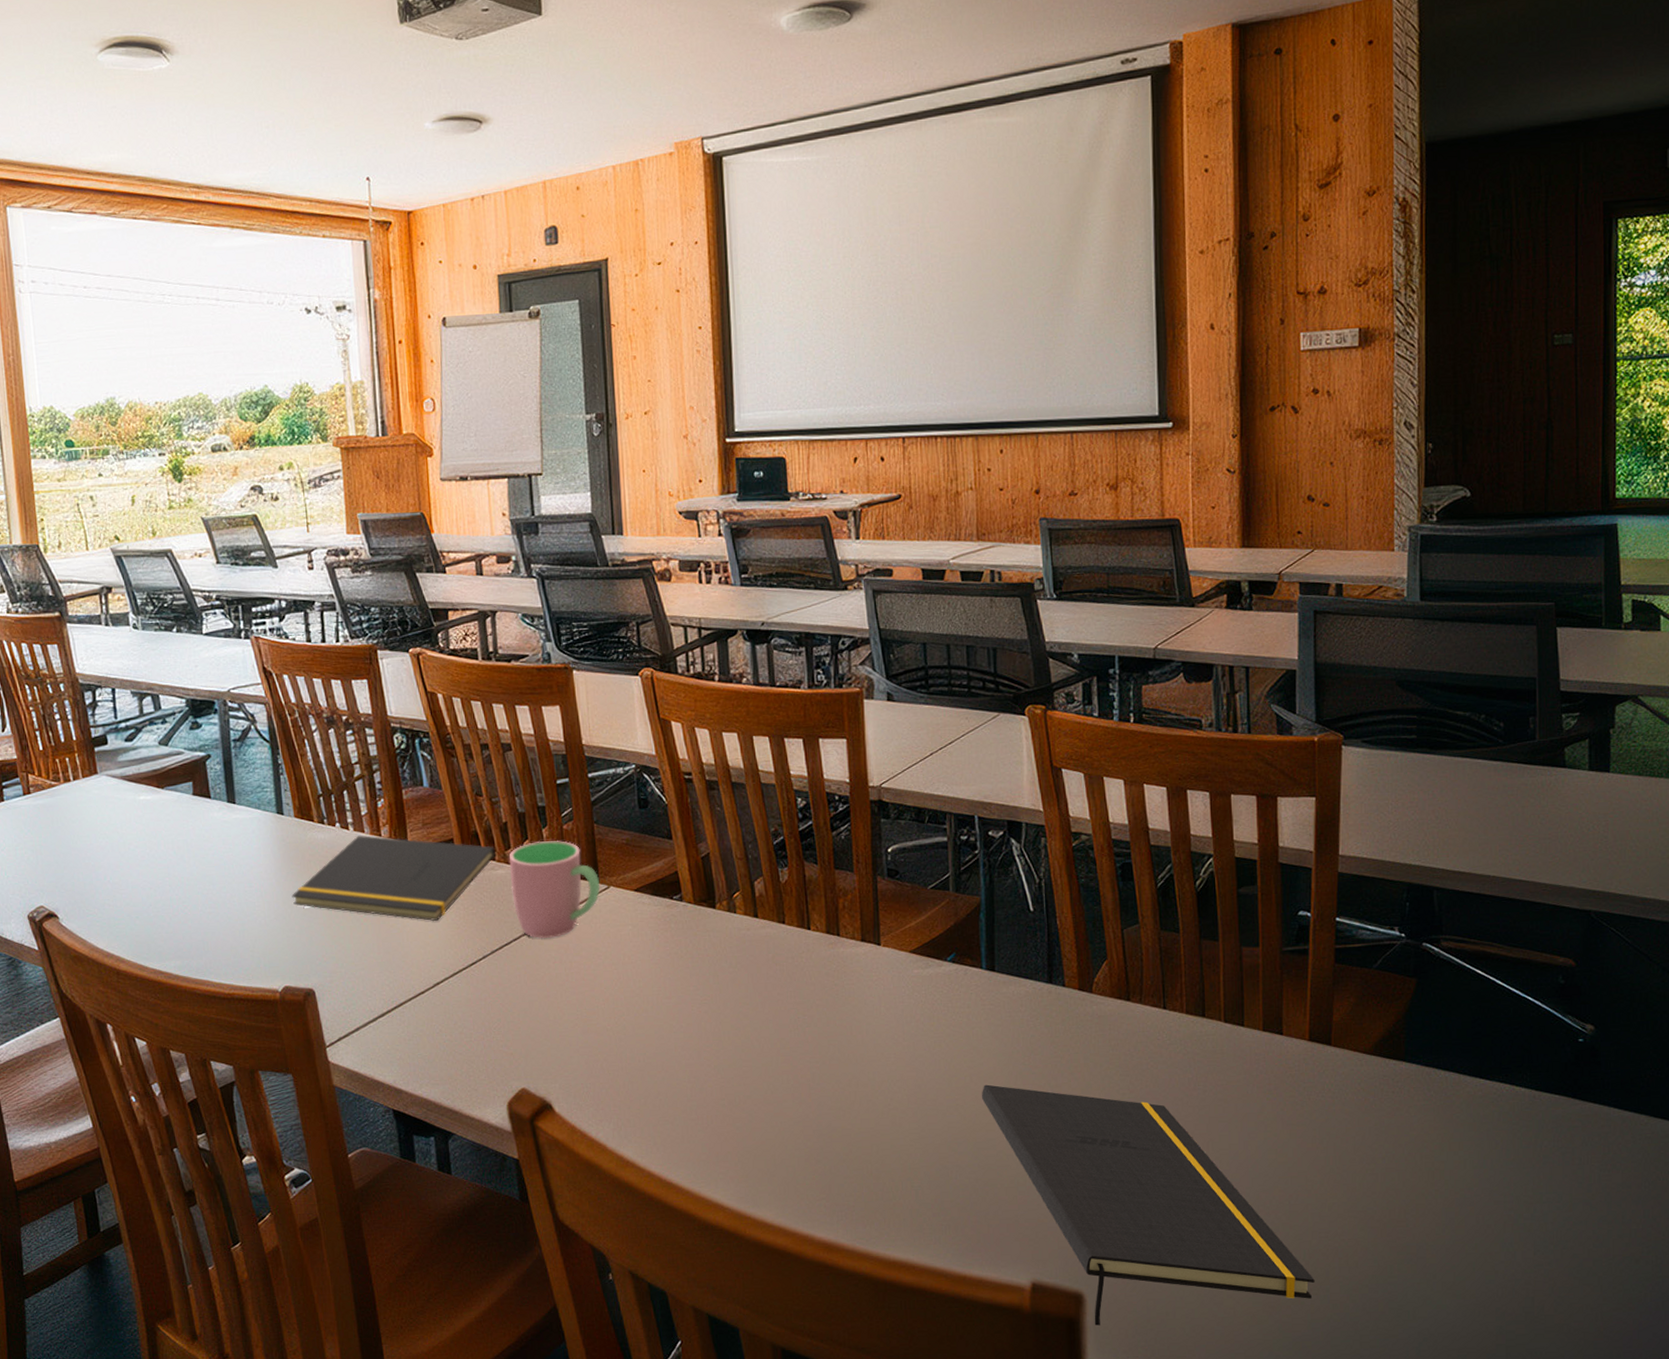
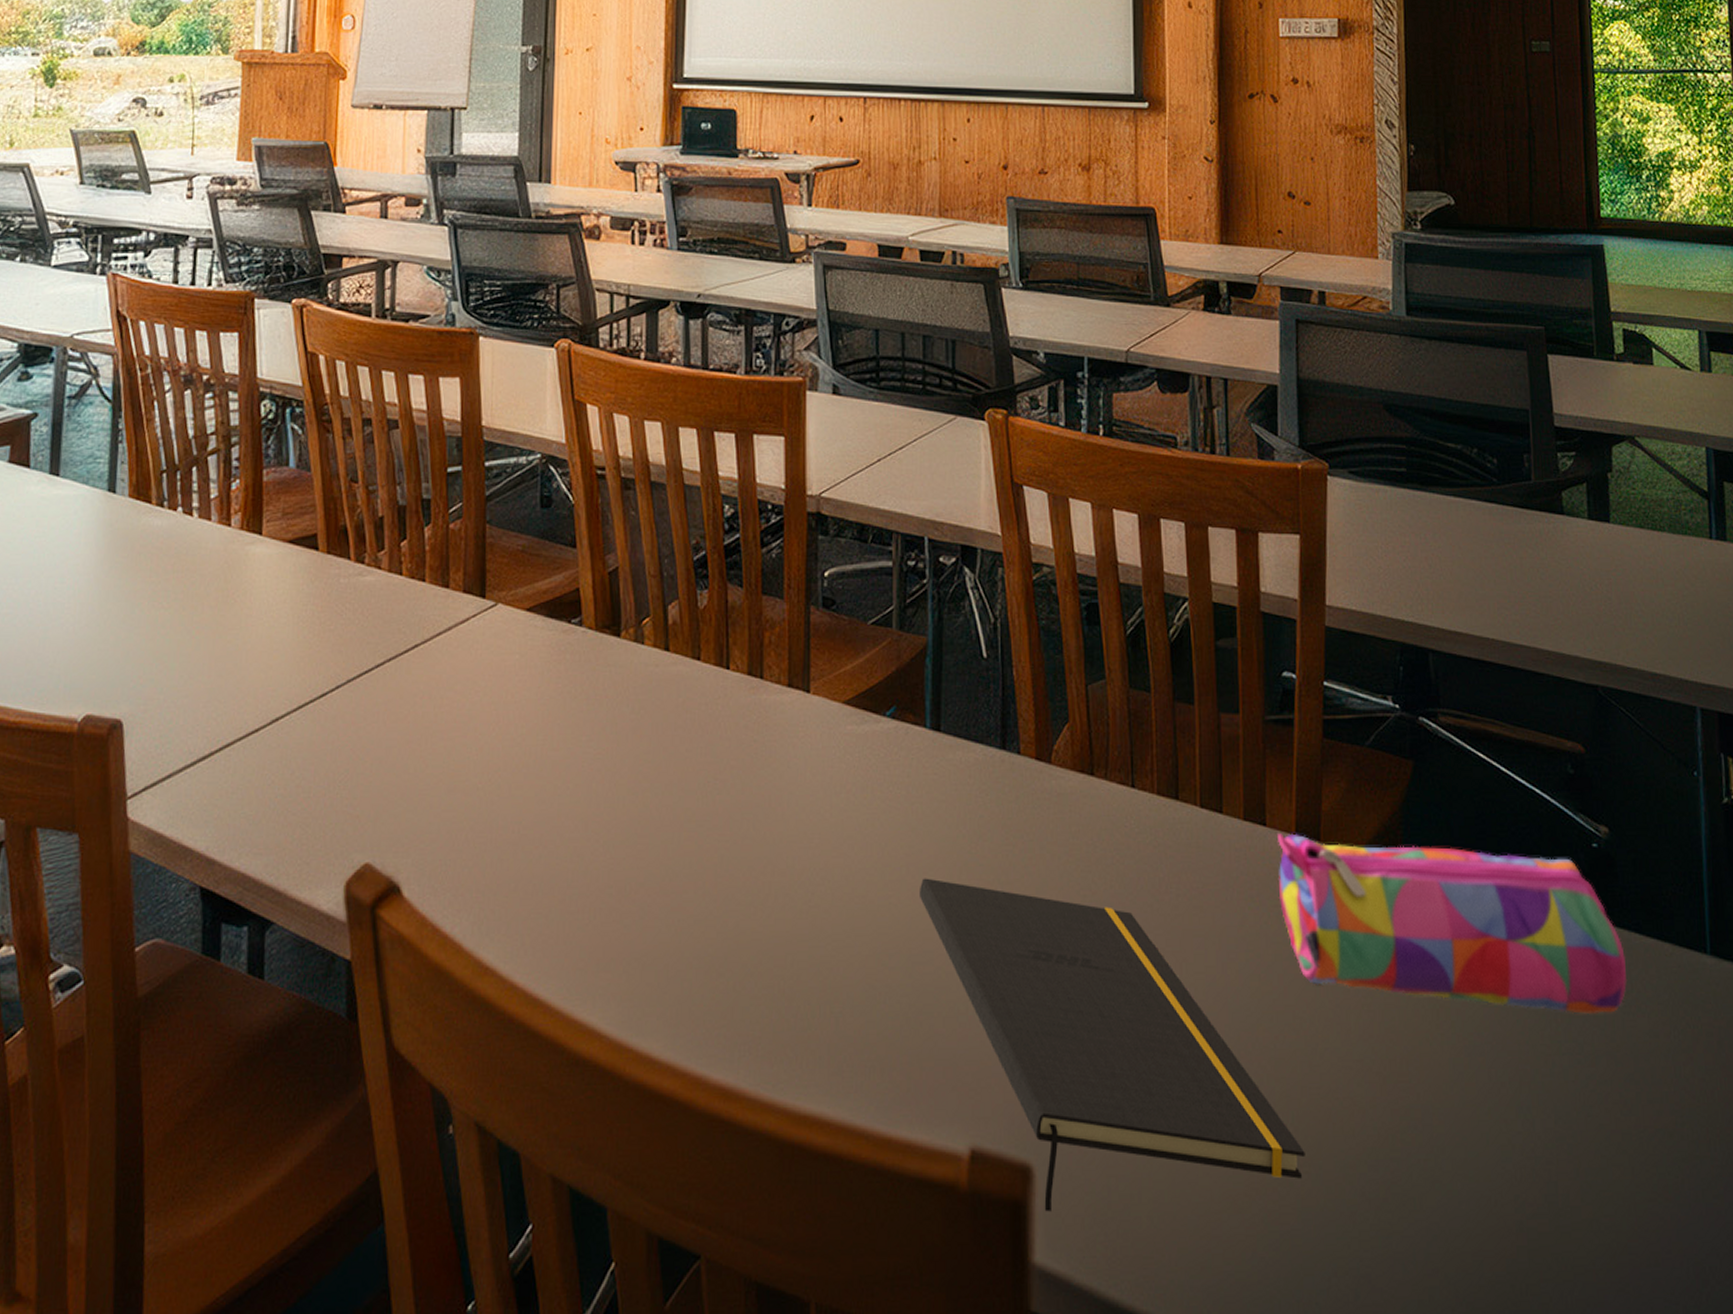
notepad: present [292,835,496,922] -> none [111,524,367,639]
cup: present [509,840,600,939] -> none [379,541,487,667]
pencil case: none [1293,1040,1605,1172] -> present [1278,833,1628,1014]

